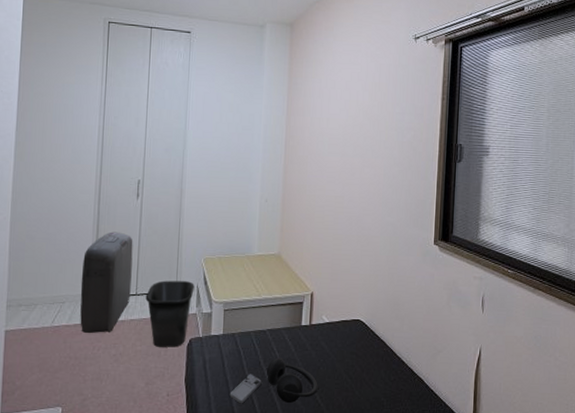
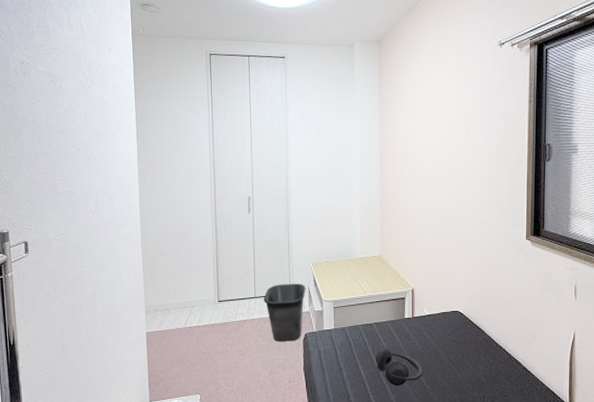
suitcase: present [80,232,133,333] -> none [206,243,250,332]
mobile phone: present [229,374,262,404] -> none [344,362,372,388]

